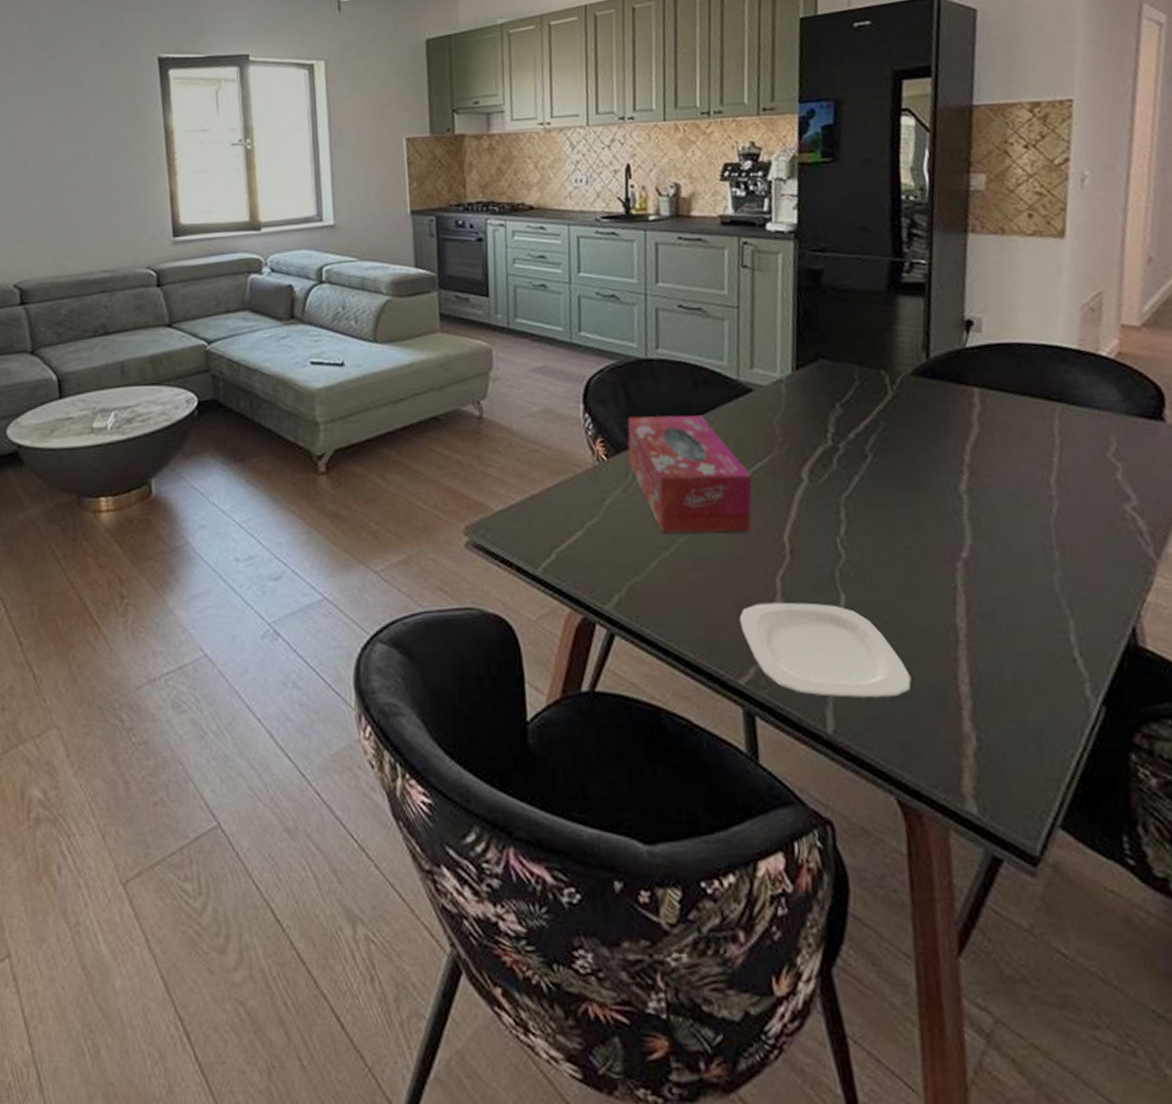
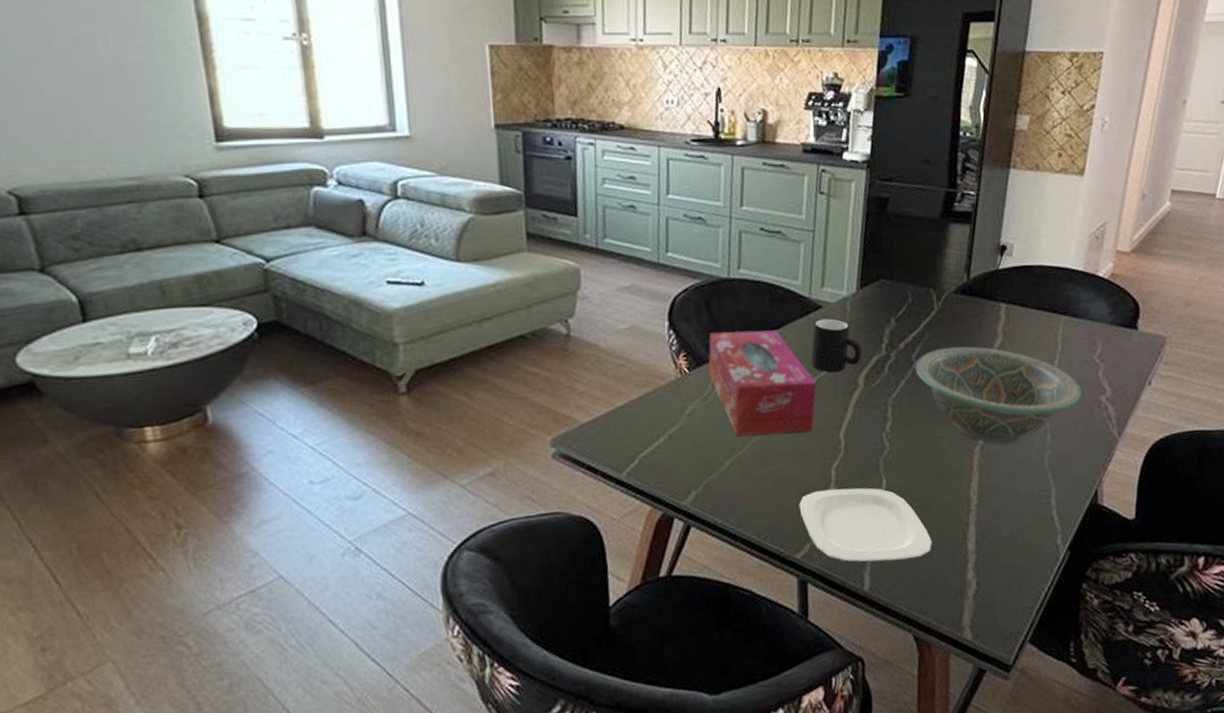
mug: none [743,402,805,465] -> present [810,317,863,373]
decorative bowl: none [870,437,1096,560] -> present [915,346,1081,445]

